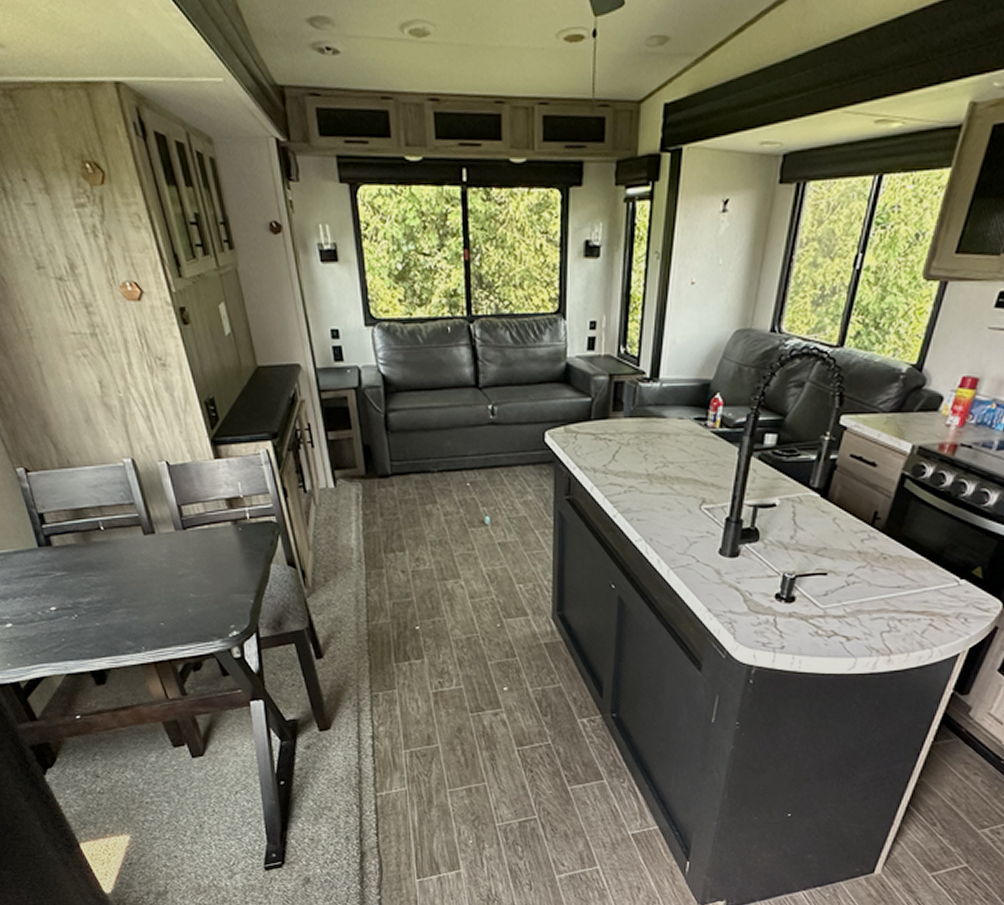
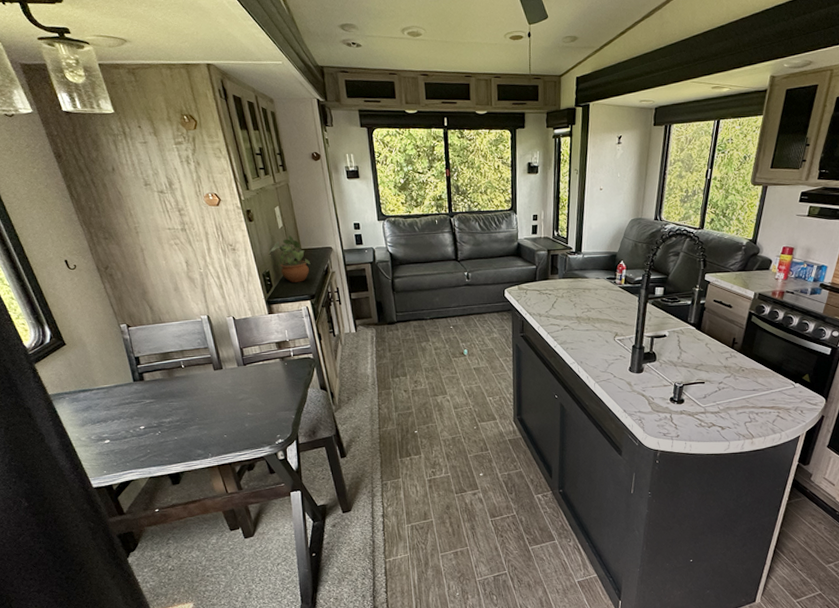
potted plant: none [212,346,271,415] -> present [269,235,311,283]

